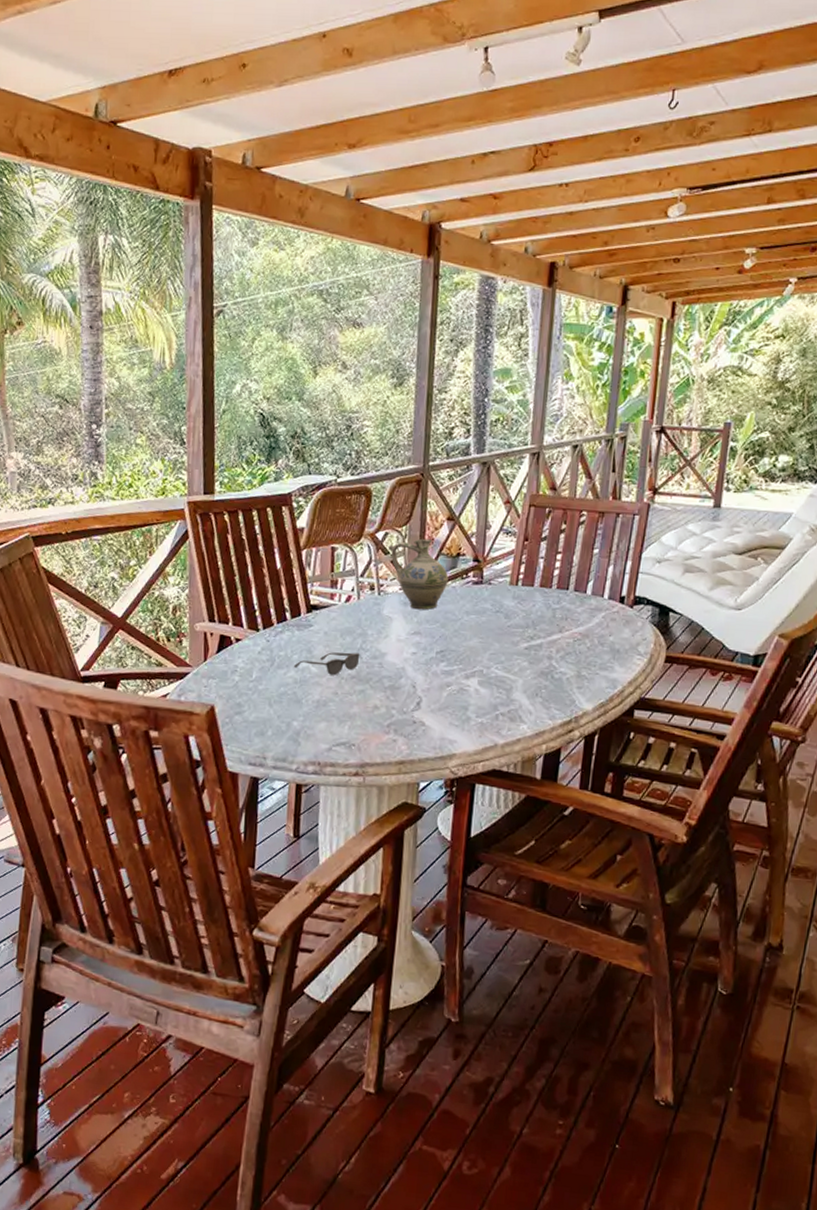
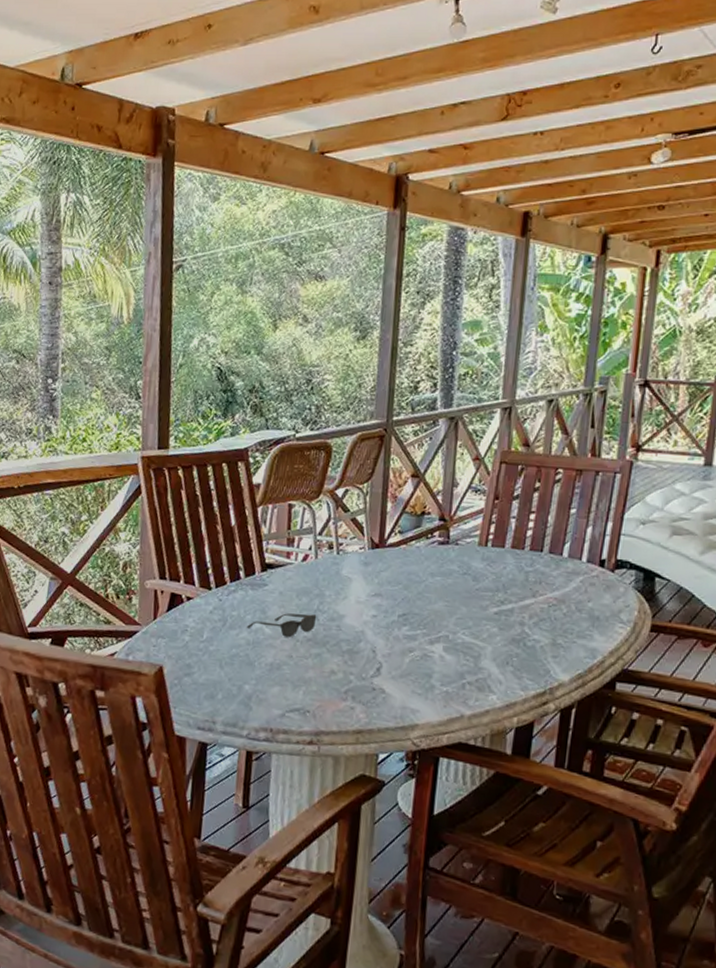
pitcher: present [388,538,449,610] -> none [348,496,413,571]

